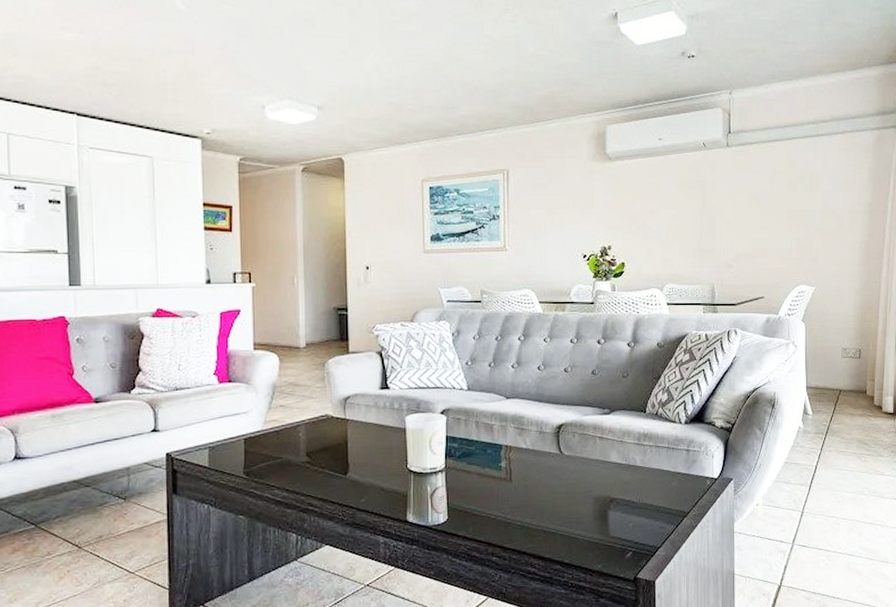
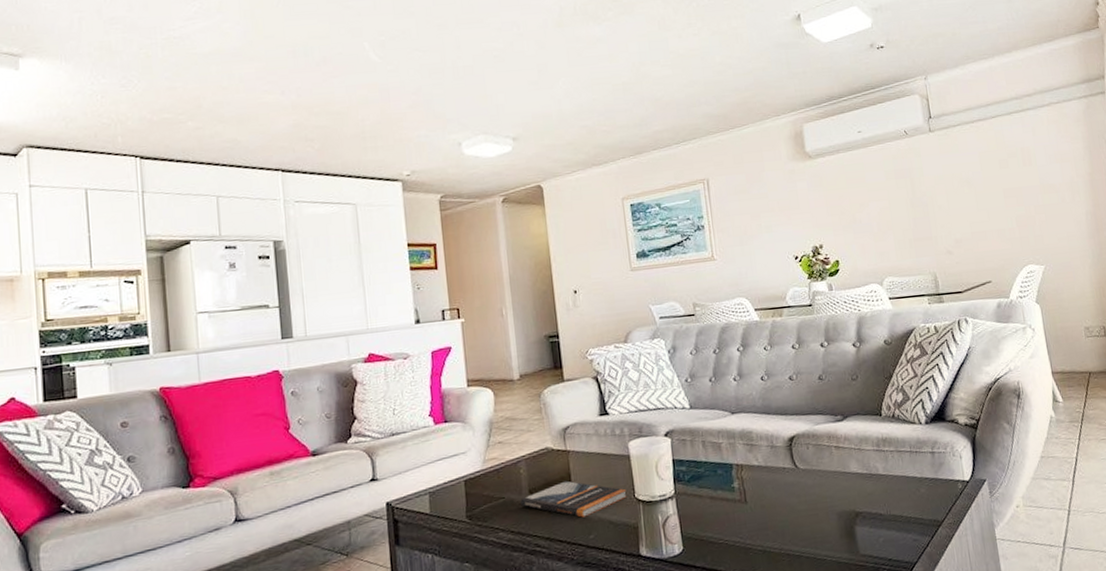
book: none [297,447,400,482] -> present [520,481,627,518]

